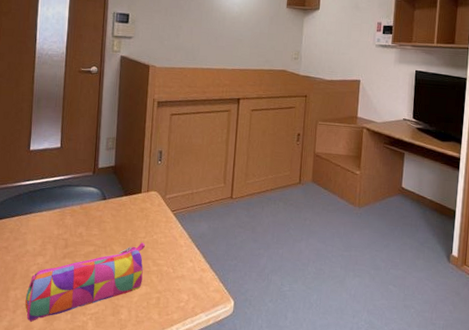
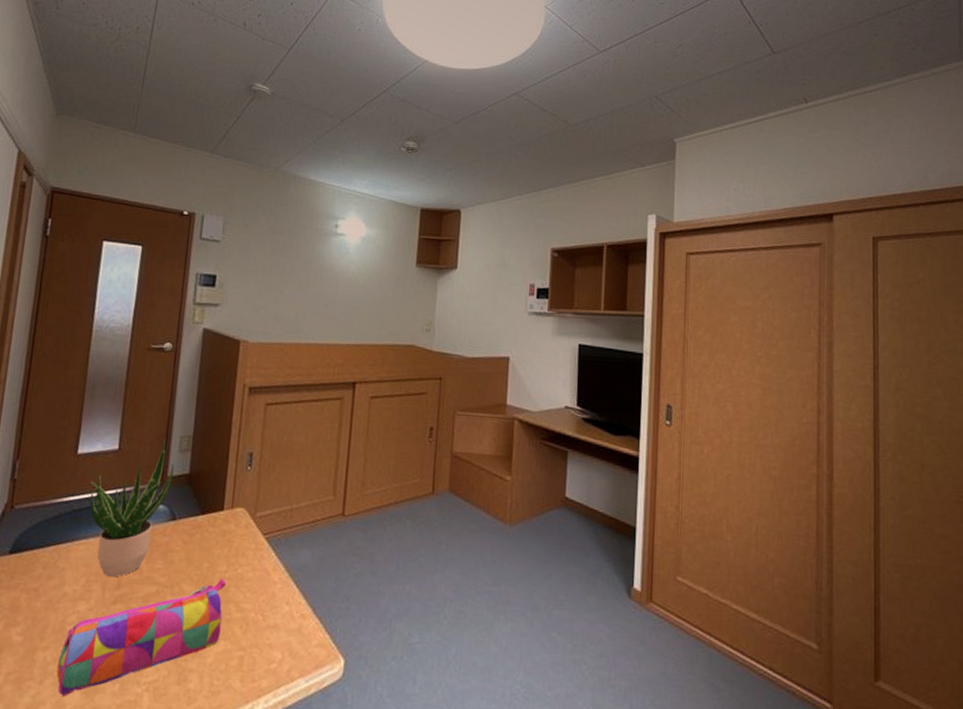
potted plant: none [41,139,103,240] -> present [89,438,174,577]

